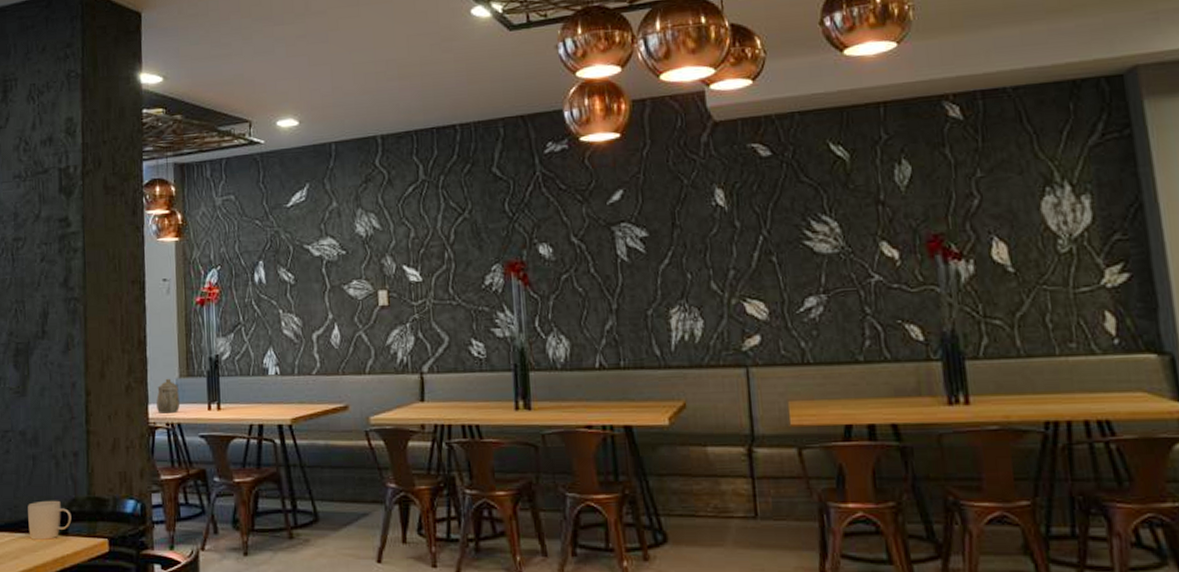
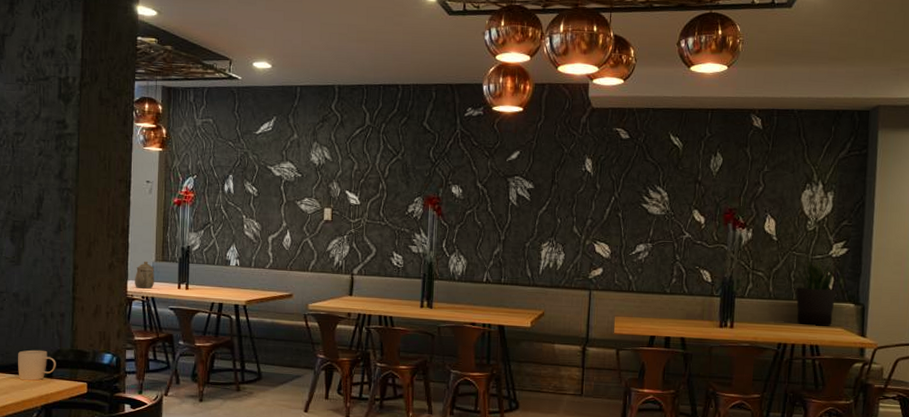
planter: none [1055,288,1127,392] -> present [796,255,837,326]

